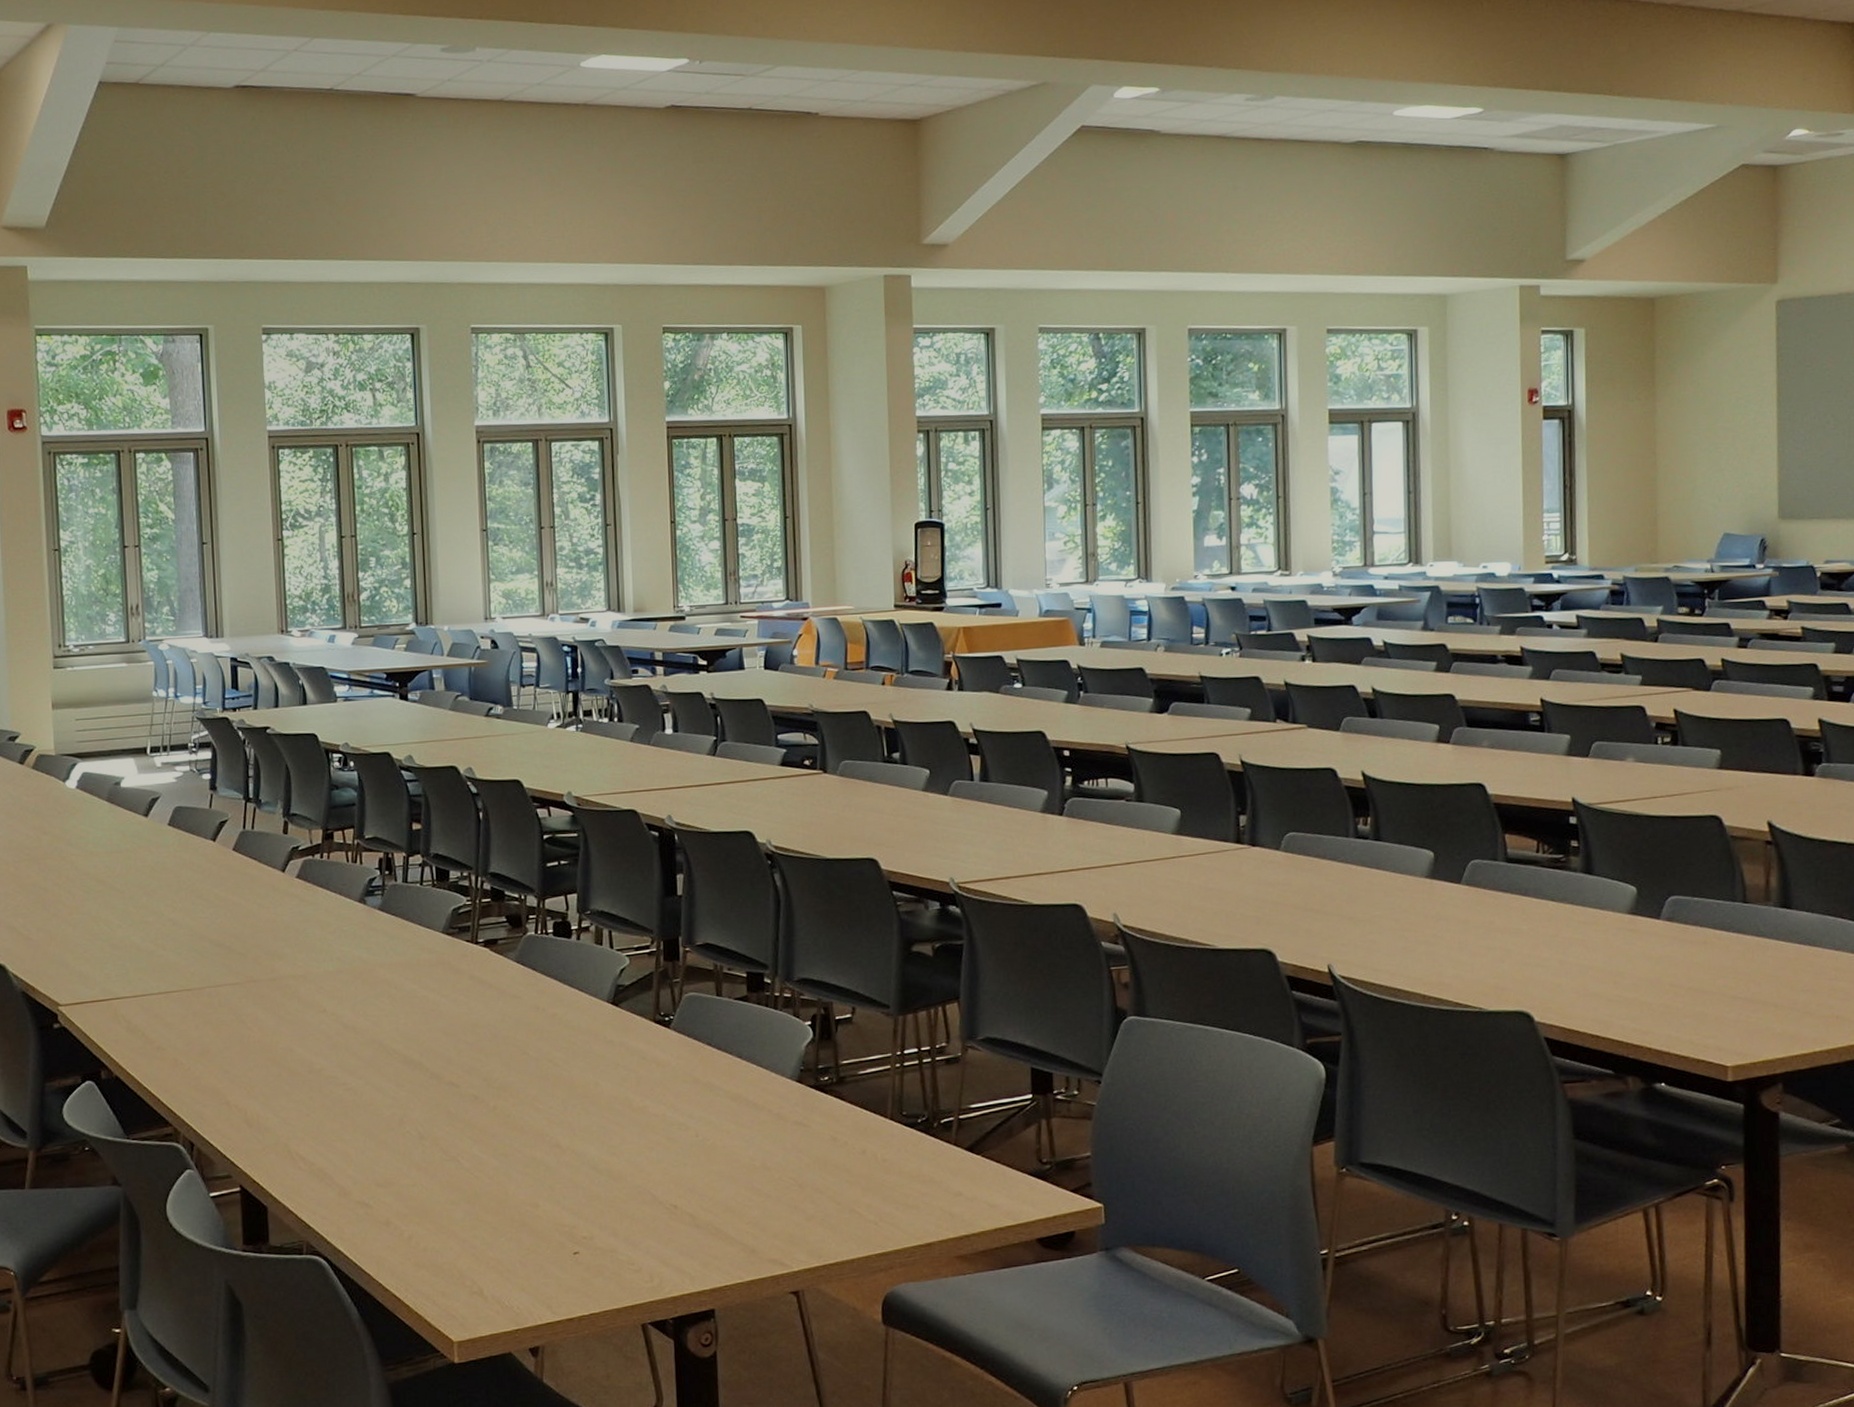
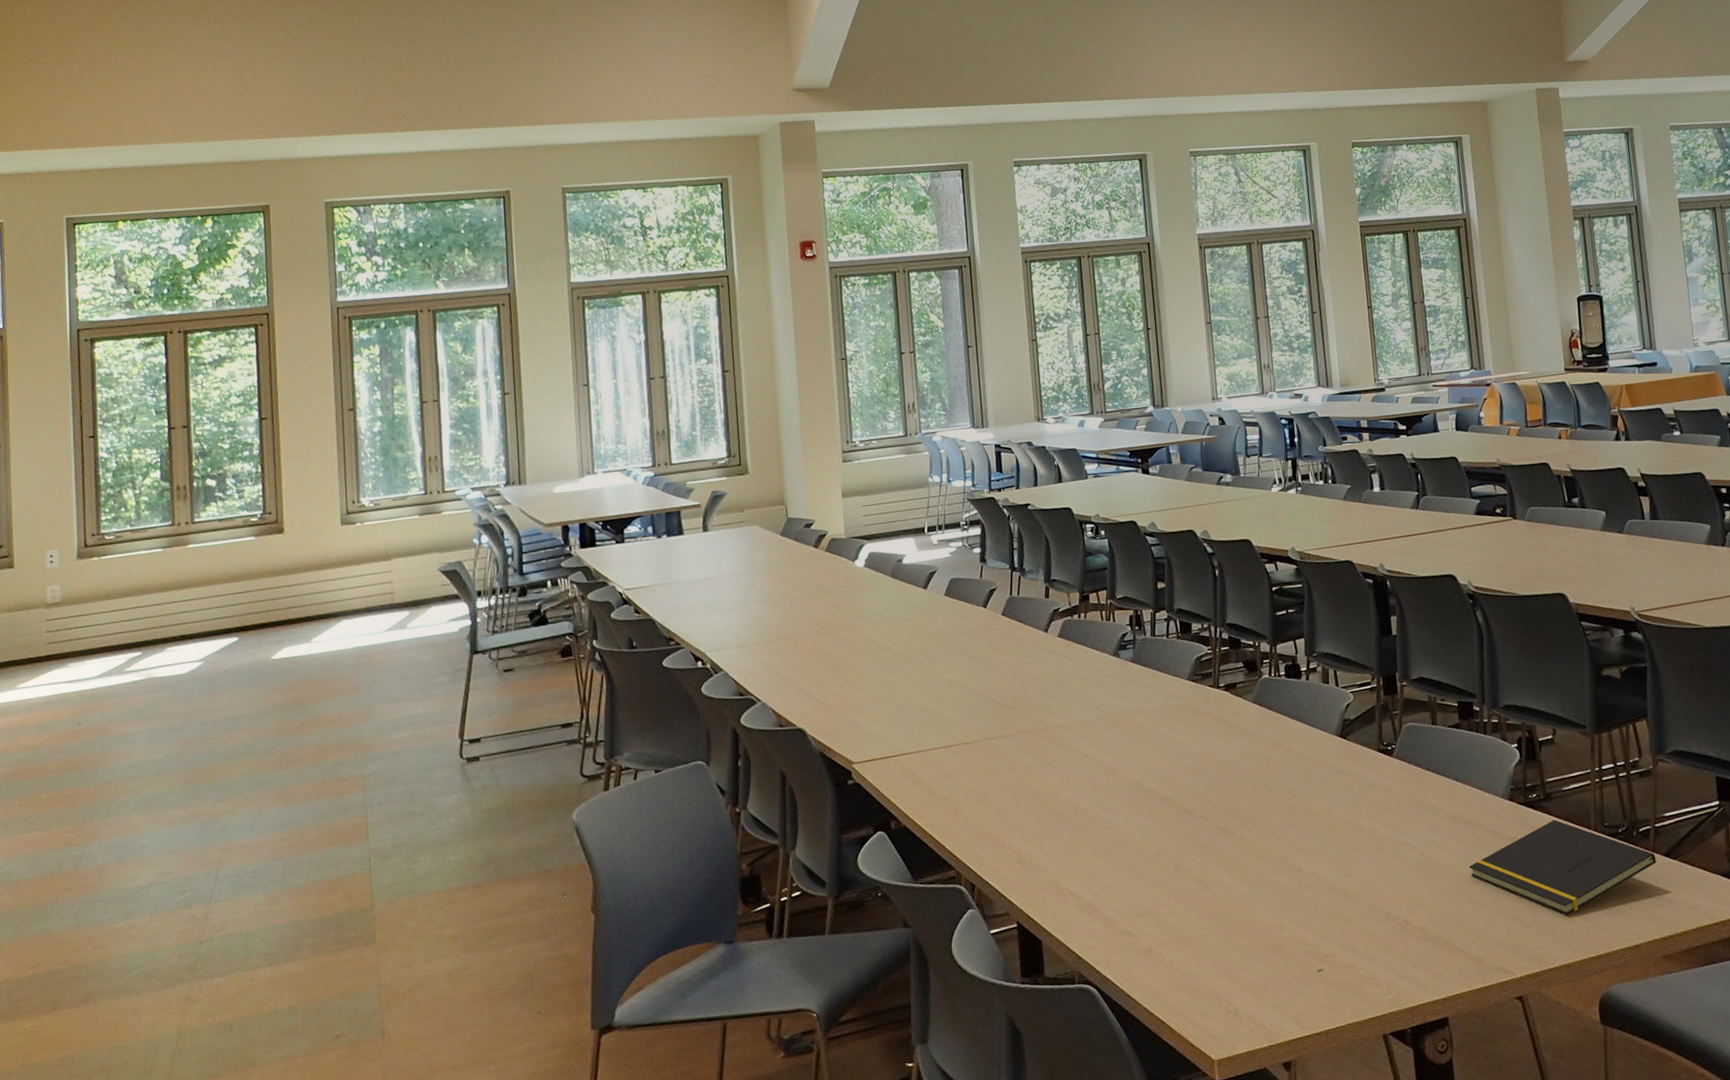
notepad: none [747,1105,957,1208] -> present [1468,820,1657,915]

